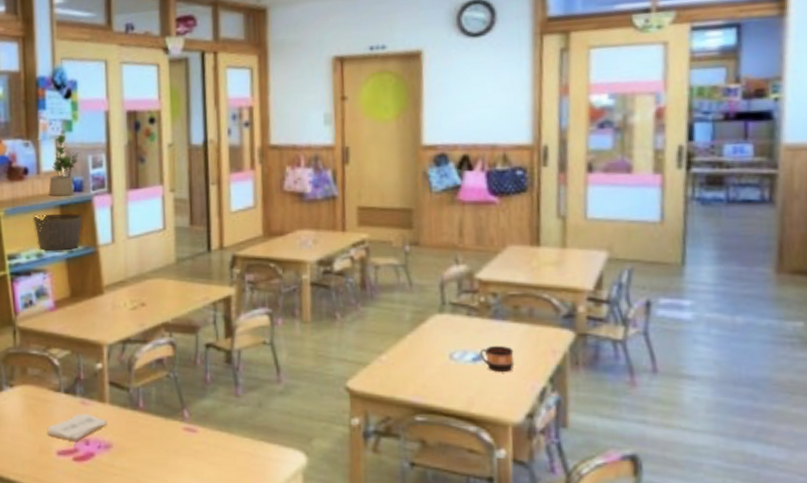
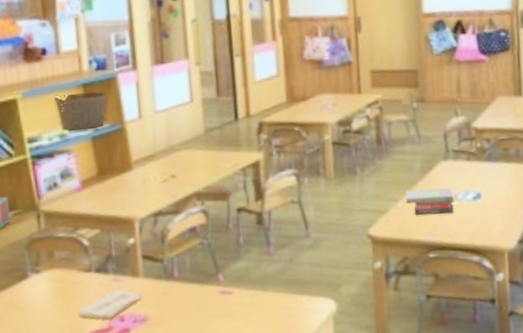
potted plant: present [48,134,79,197] -> none [69,13,101,76]
books: none [391,343,449,374] -> present [405,187,454,215]
cup: present [479,346,515,372] -> none [478,184,507,207]

